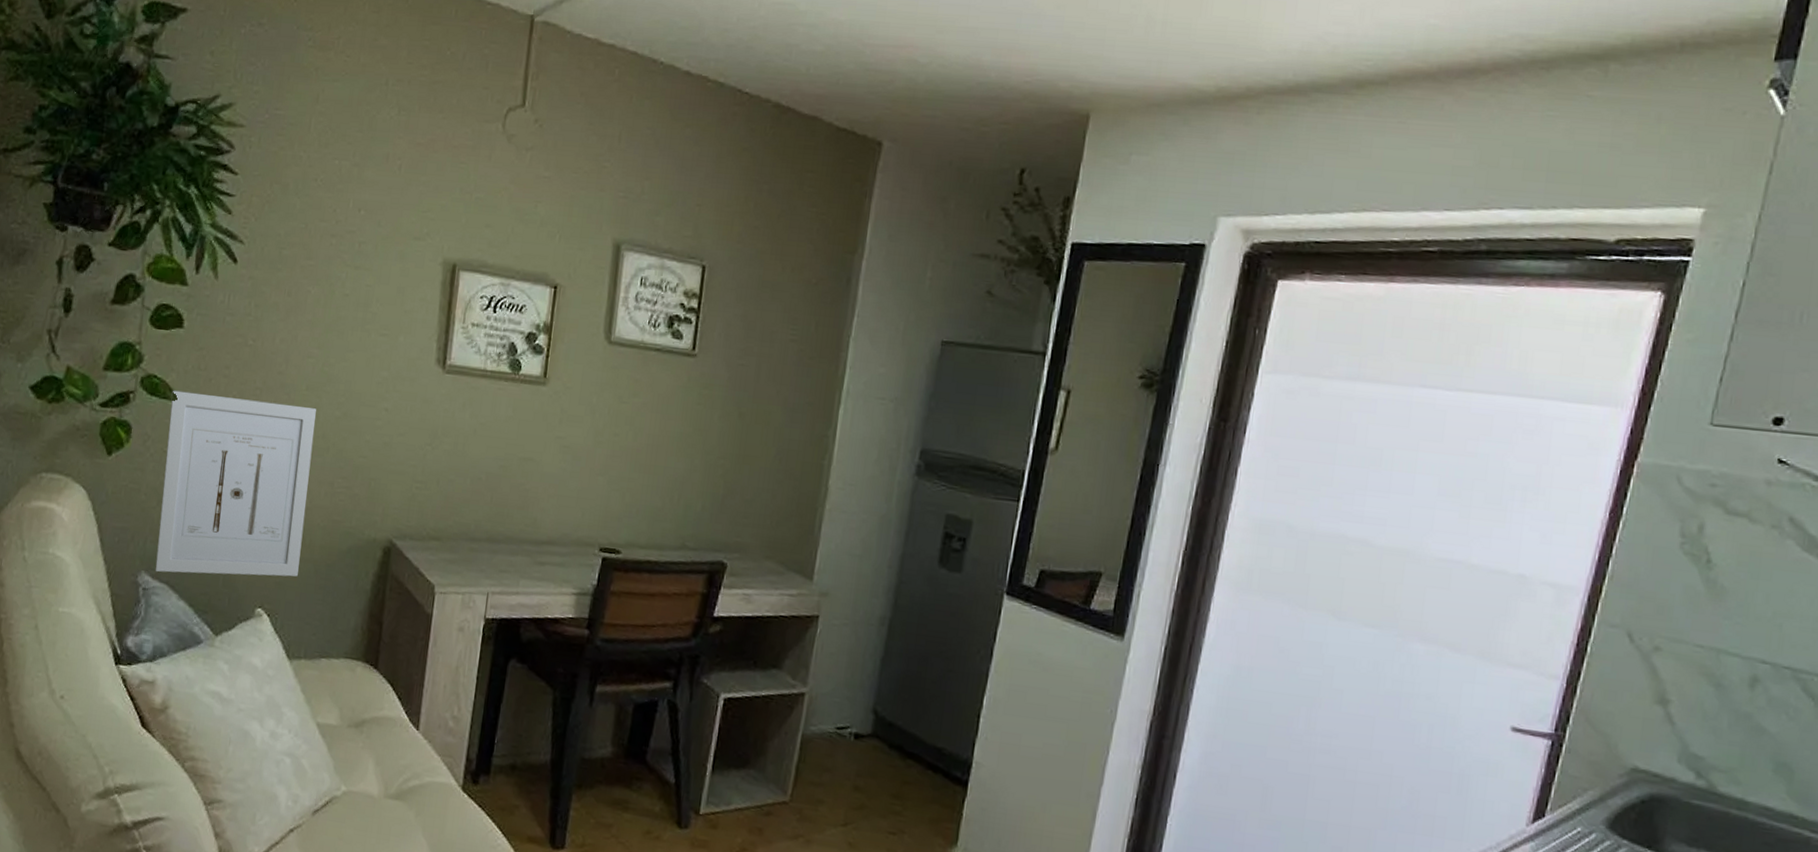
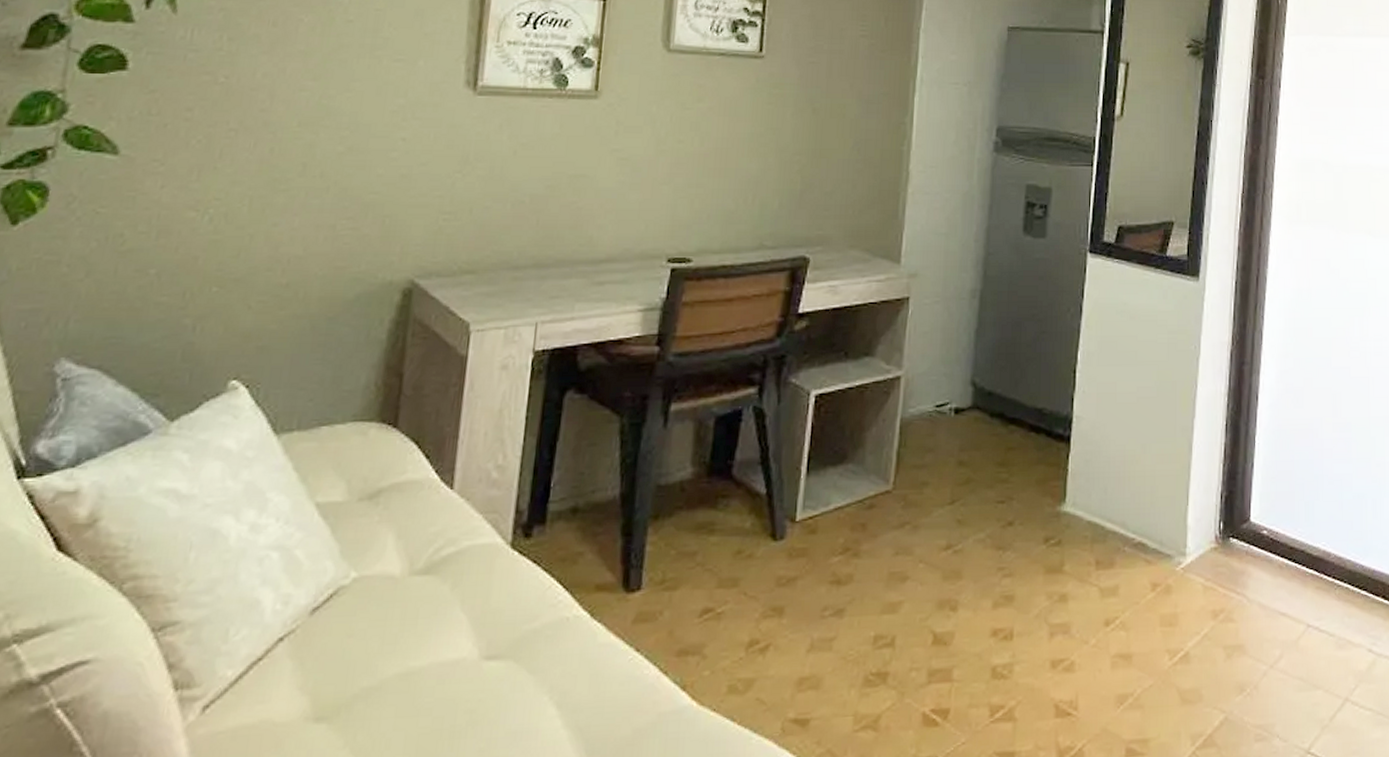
wall art: present [155,390,316,577] -> none [81,141,312,357]

